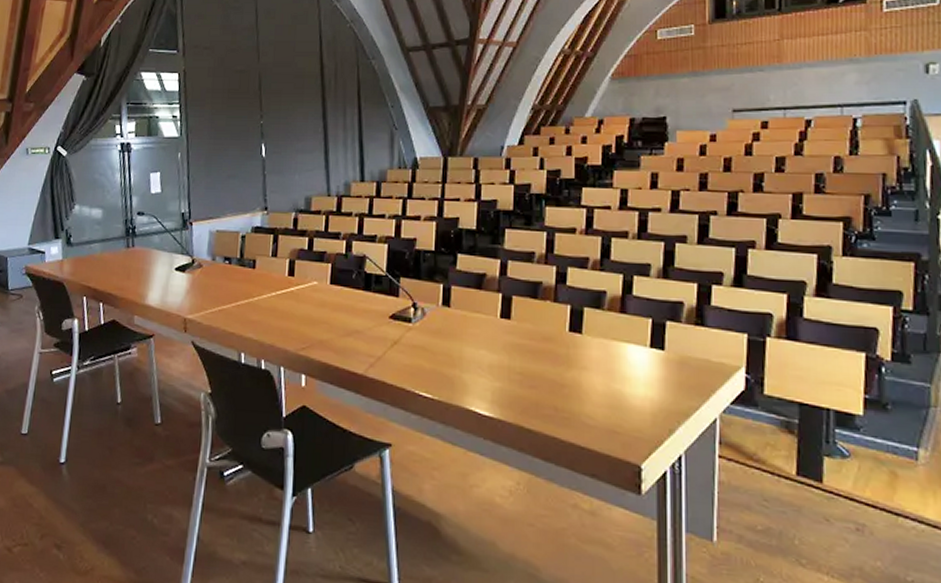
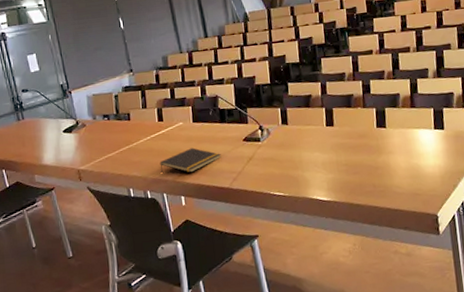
notepad: none [281,315,359,347] -> present [159,147,221,173]

